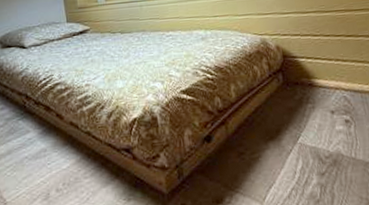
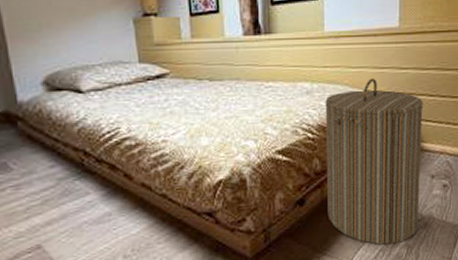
laundry hamper: none [219,23,327,183] -> present [325,78,424,245]

